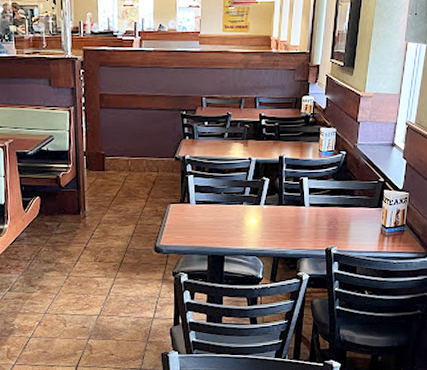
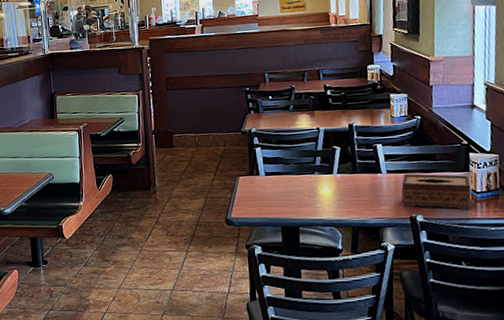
tissue box: none [319,207,381,244] -> present [401,173,472,211]

